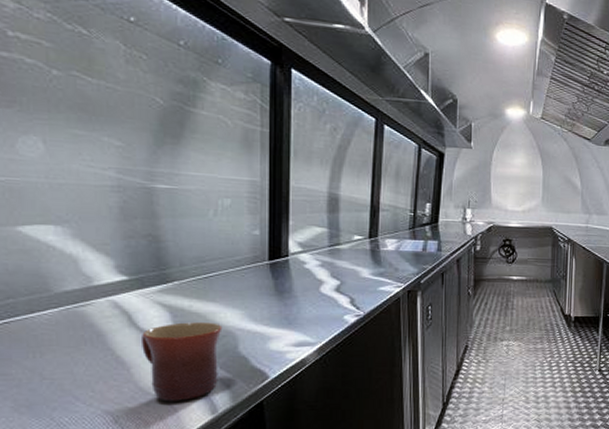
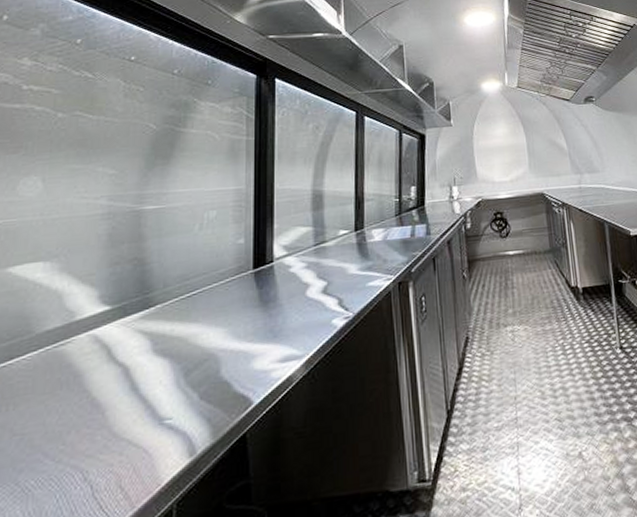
mug: present [142,322,223,401] -> none [119,346,204,447]

